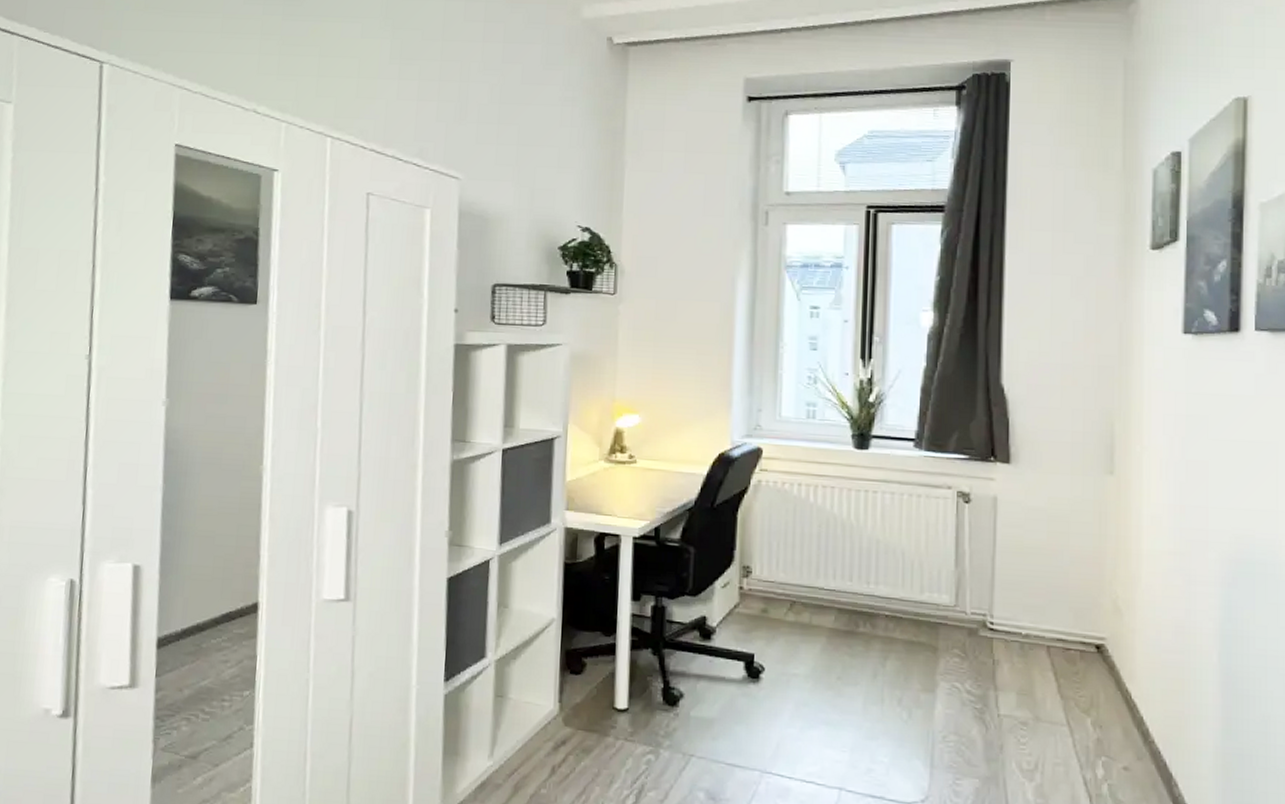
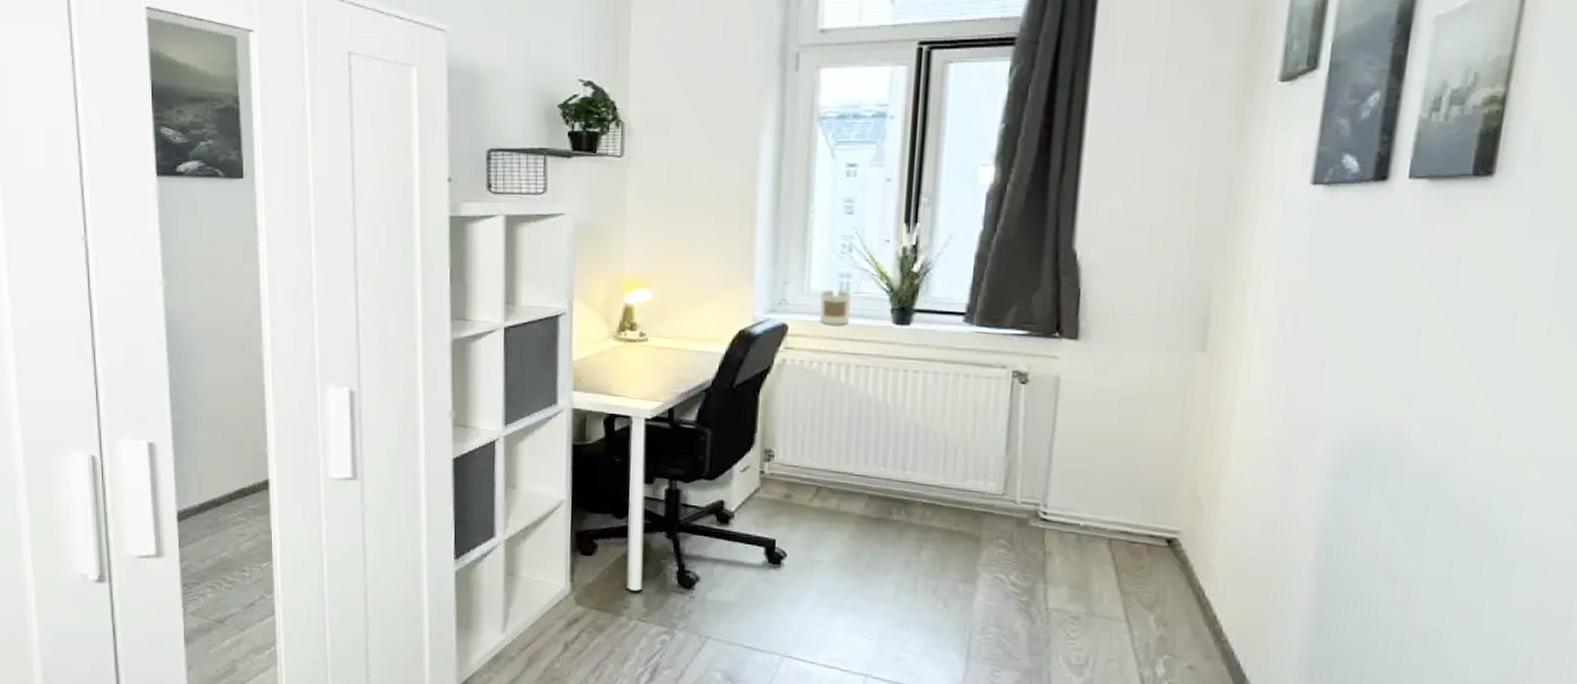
candle: none [789,414,818,450] -> present [819,286,852,326]

